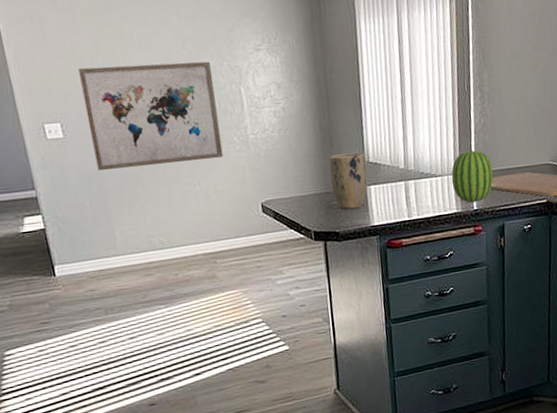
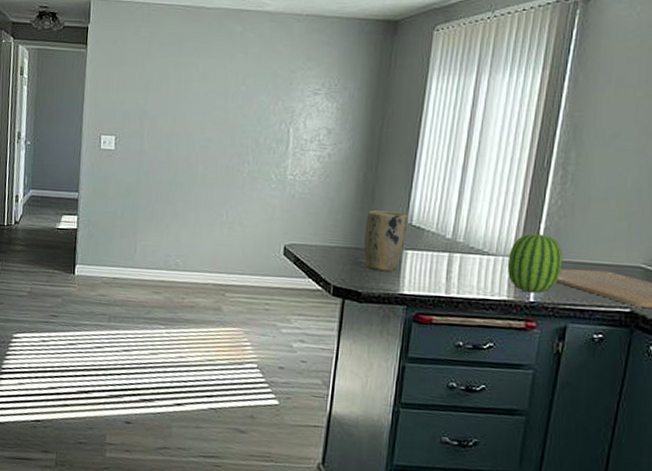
wall art: present [78,61,224,170] -> none [136,90,266,193]

